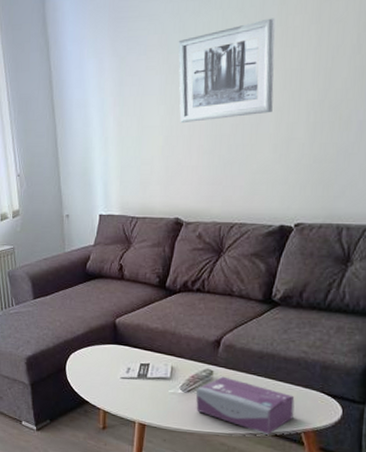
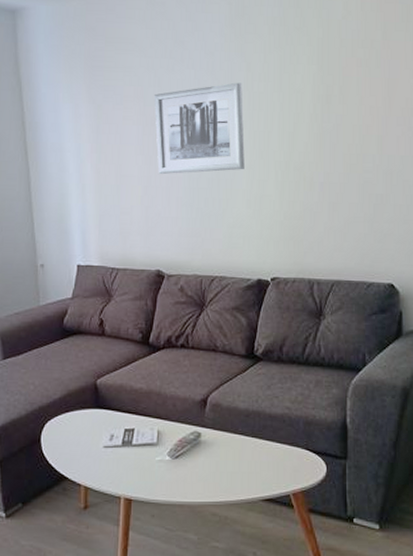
tissue box: present [196,376,295,435] -> none [184,438,282,499]

